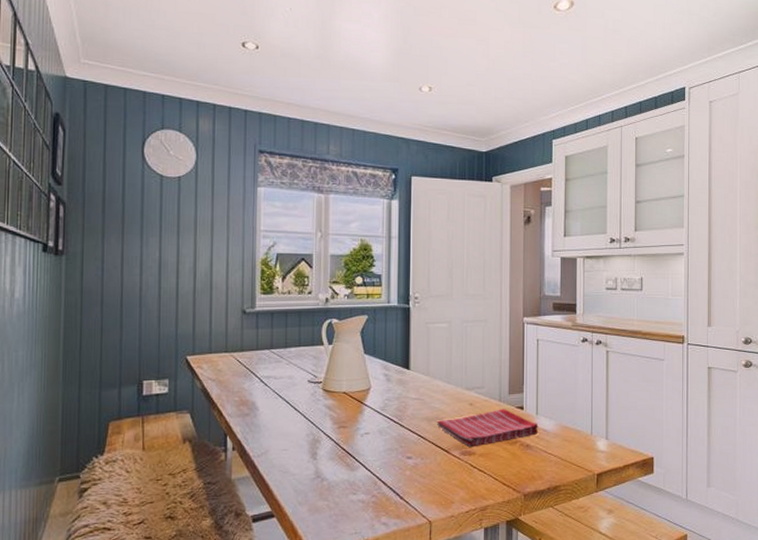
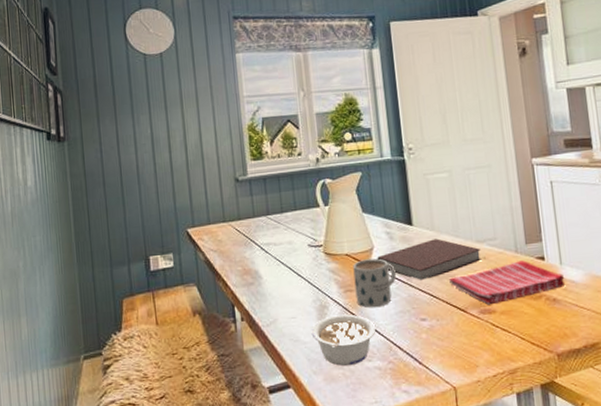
legume: none [301,449,363,498] -> present [311,314,375,366]
mug: none [348,398,389,445] -> present [353,258,396,308]
notebook: none [373,383,469,421] -> present [377,238,482,280]

